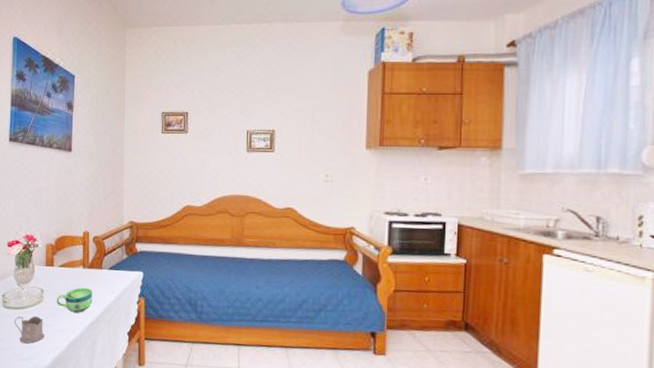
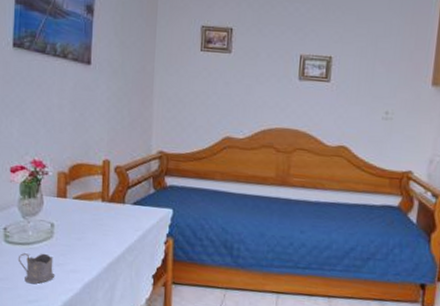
cup: present [56,288,92,313] -> none [68,224,112,252]

